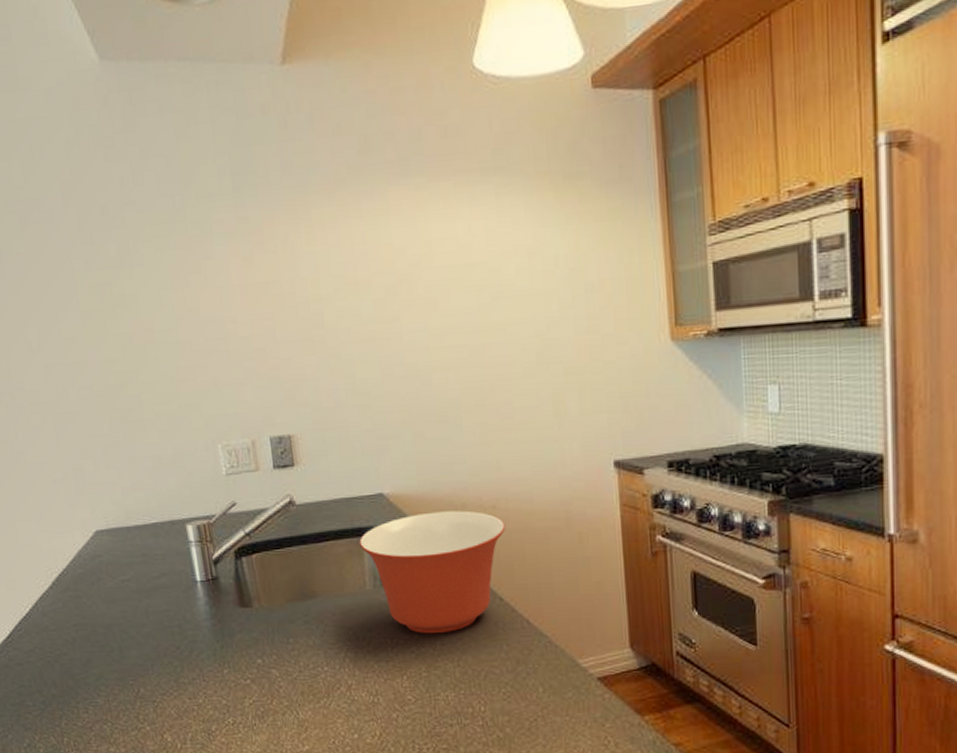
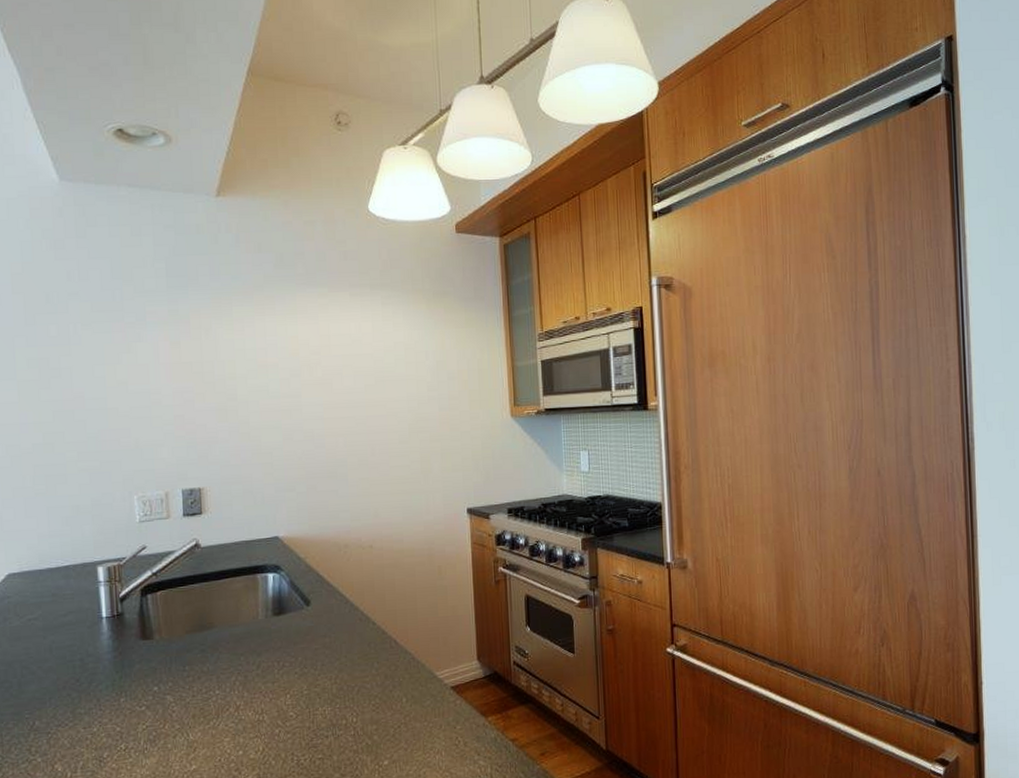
mixing bowl: present [359,510,506,633] -> none [255,550,380,656]

